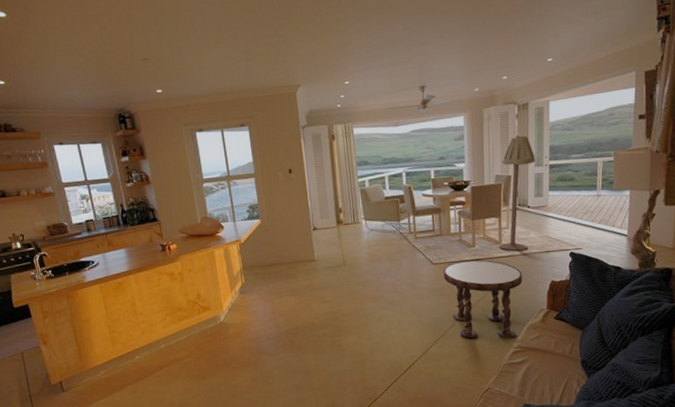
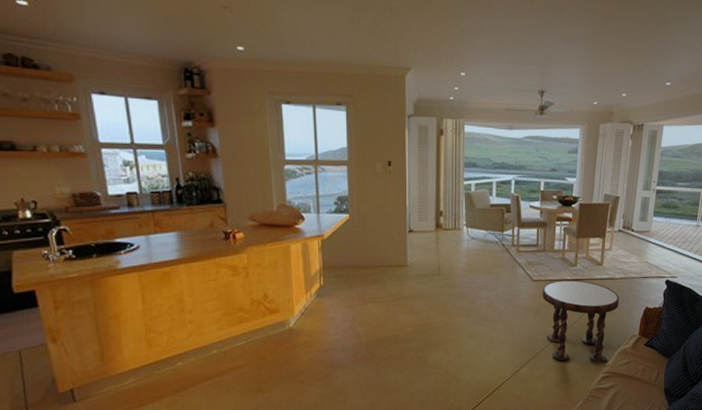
floor lamp: present [499,135,536,251] -> none [600,156,645,274]

